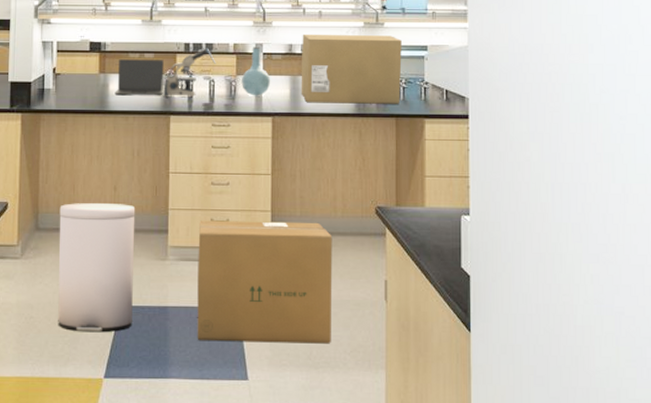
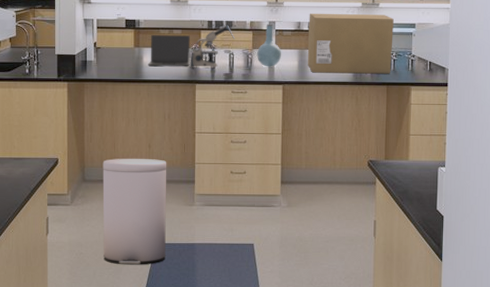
box: present [197,220,333,344] -> none [219,172,332,272]

